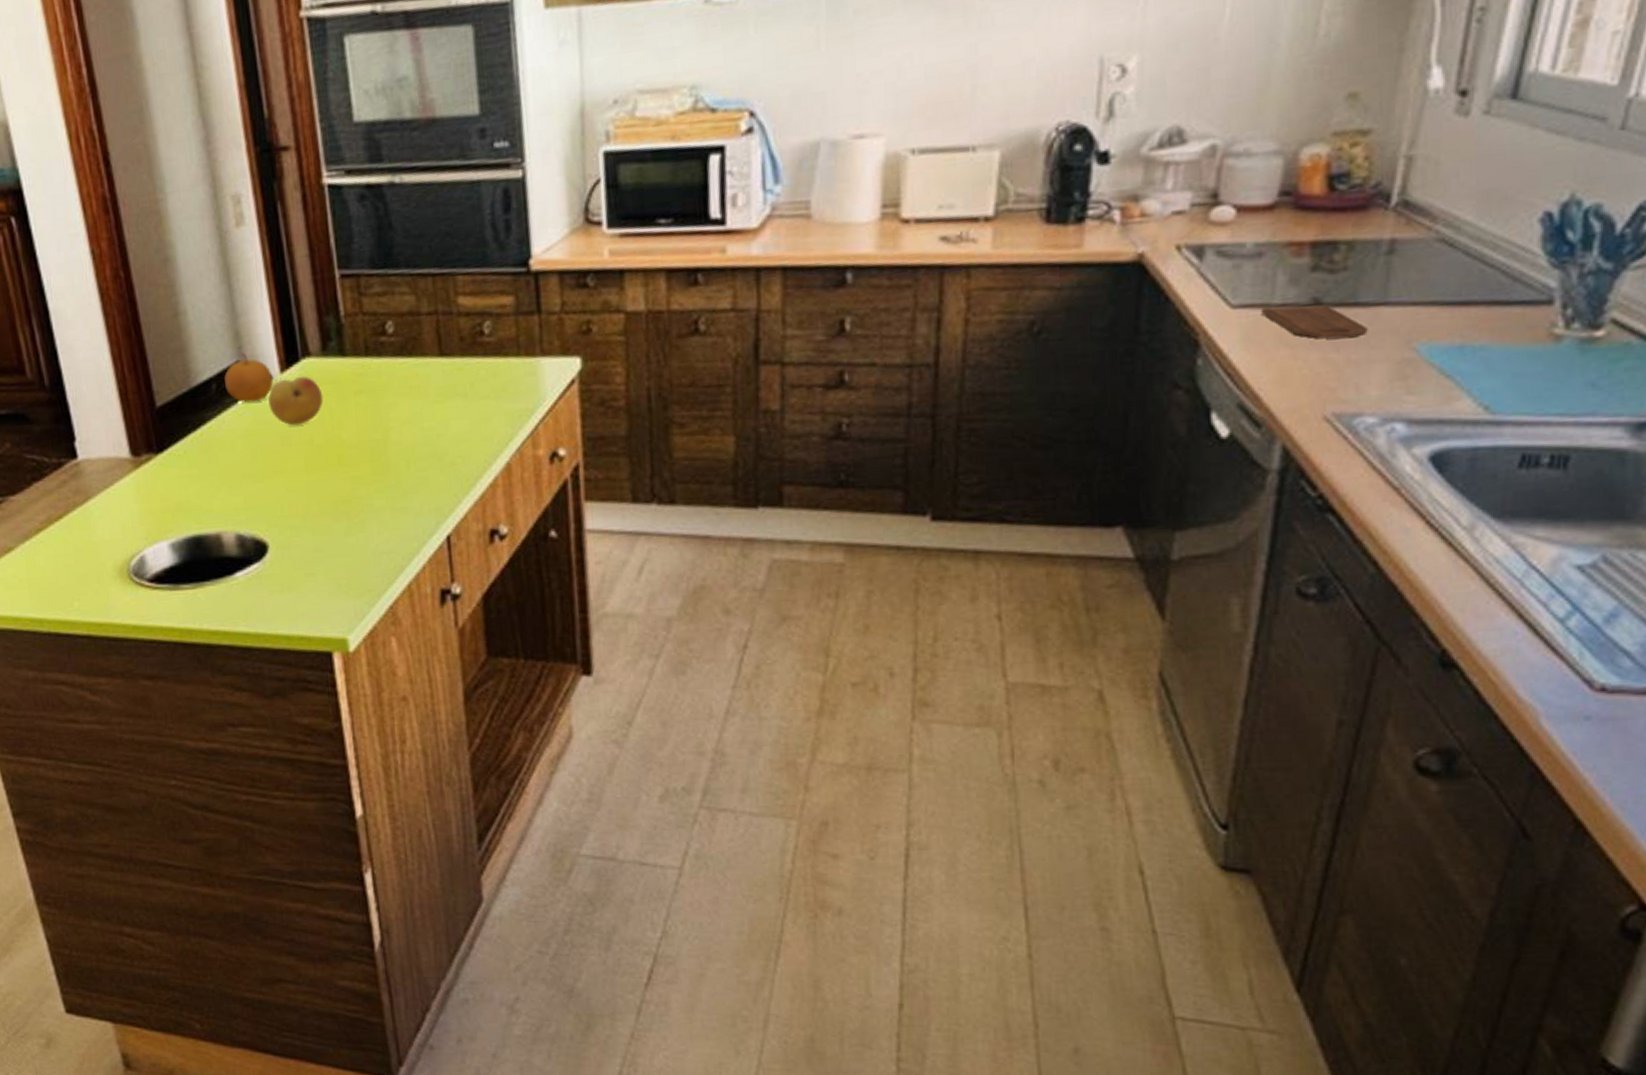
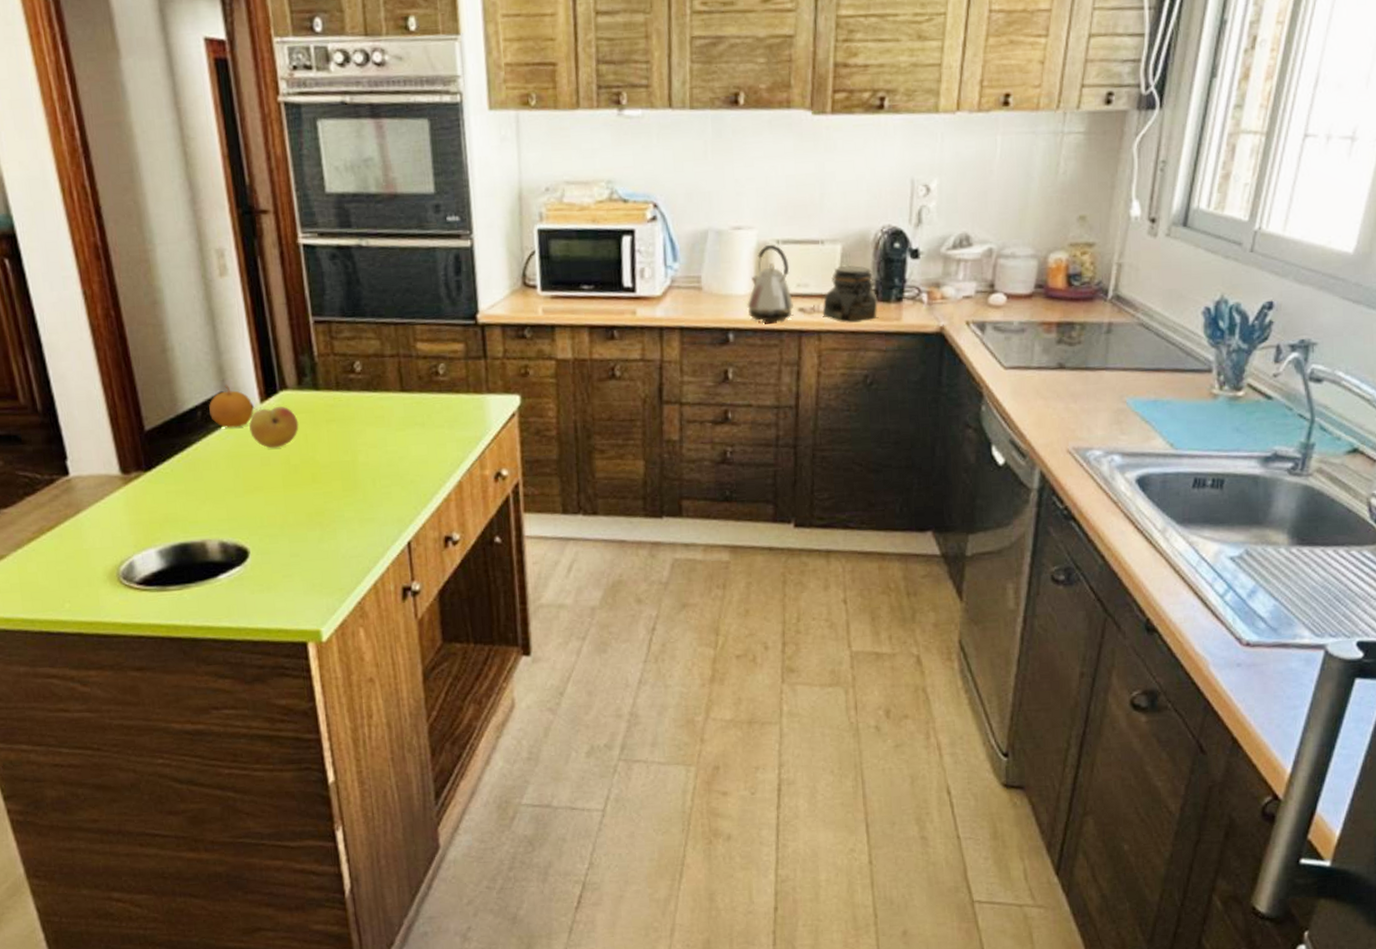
kettle: none [871,156,933,257] -> present [747,245,793,323]
jar: none [972,177,1050,254] -> present [822,265,878,323]
cutting board: present [1260,305,1368,339] -> none [1023,368,1095,394]

